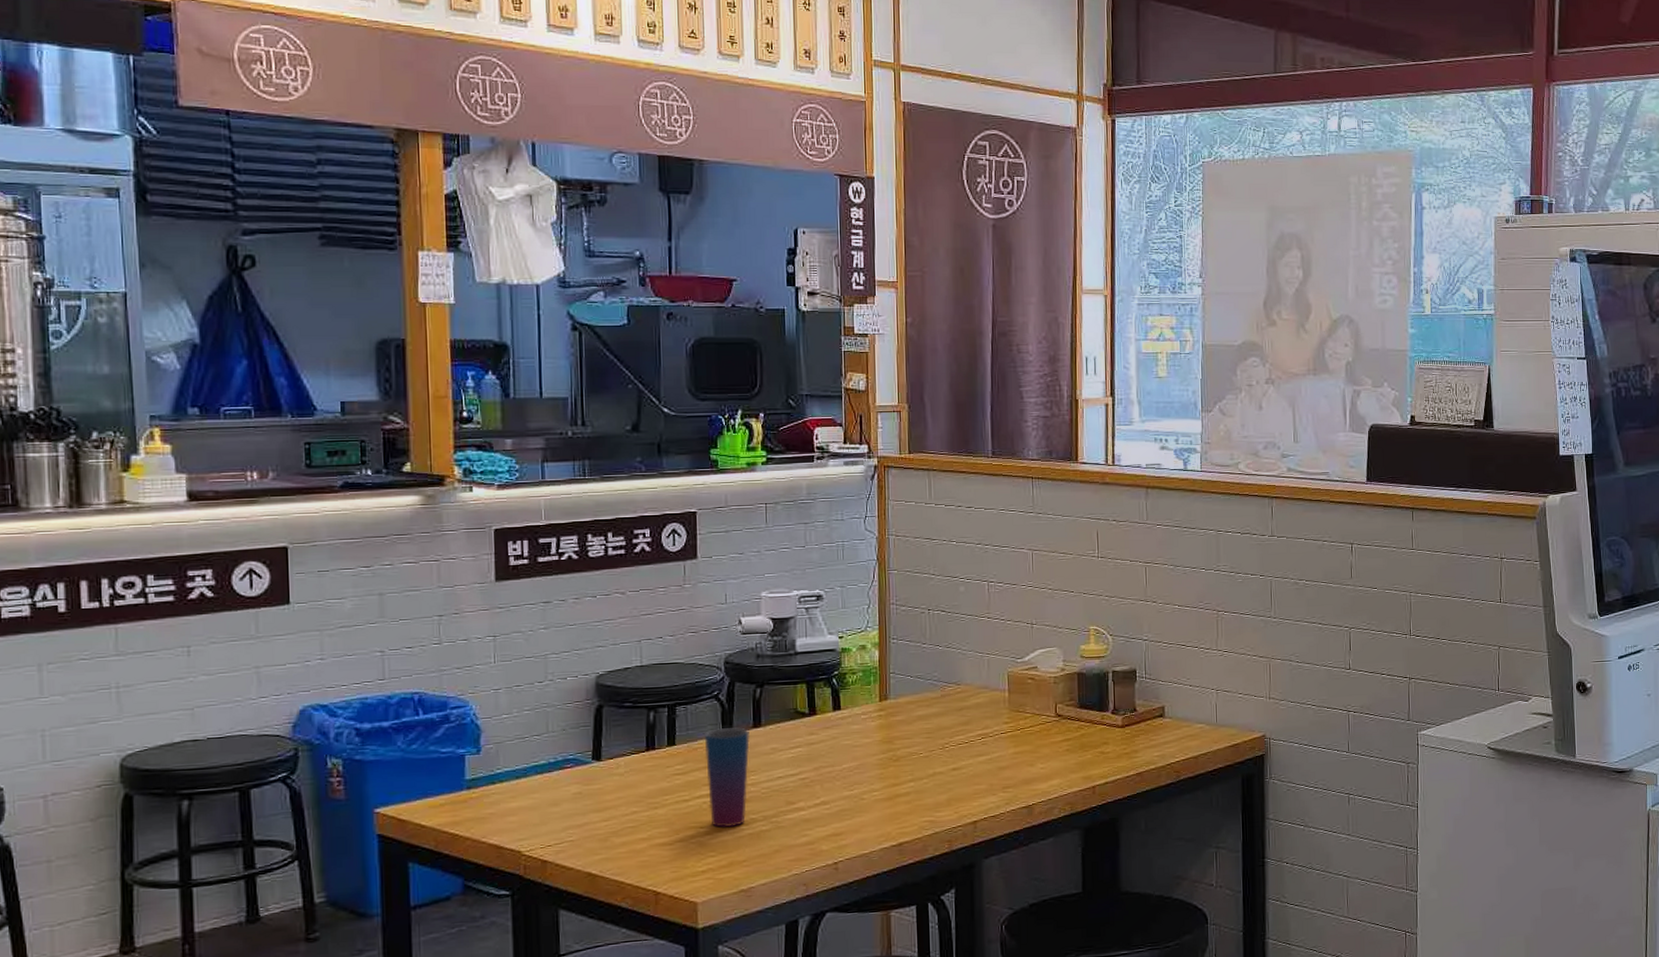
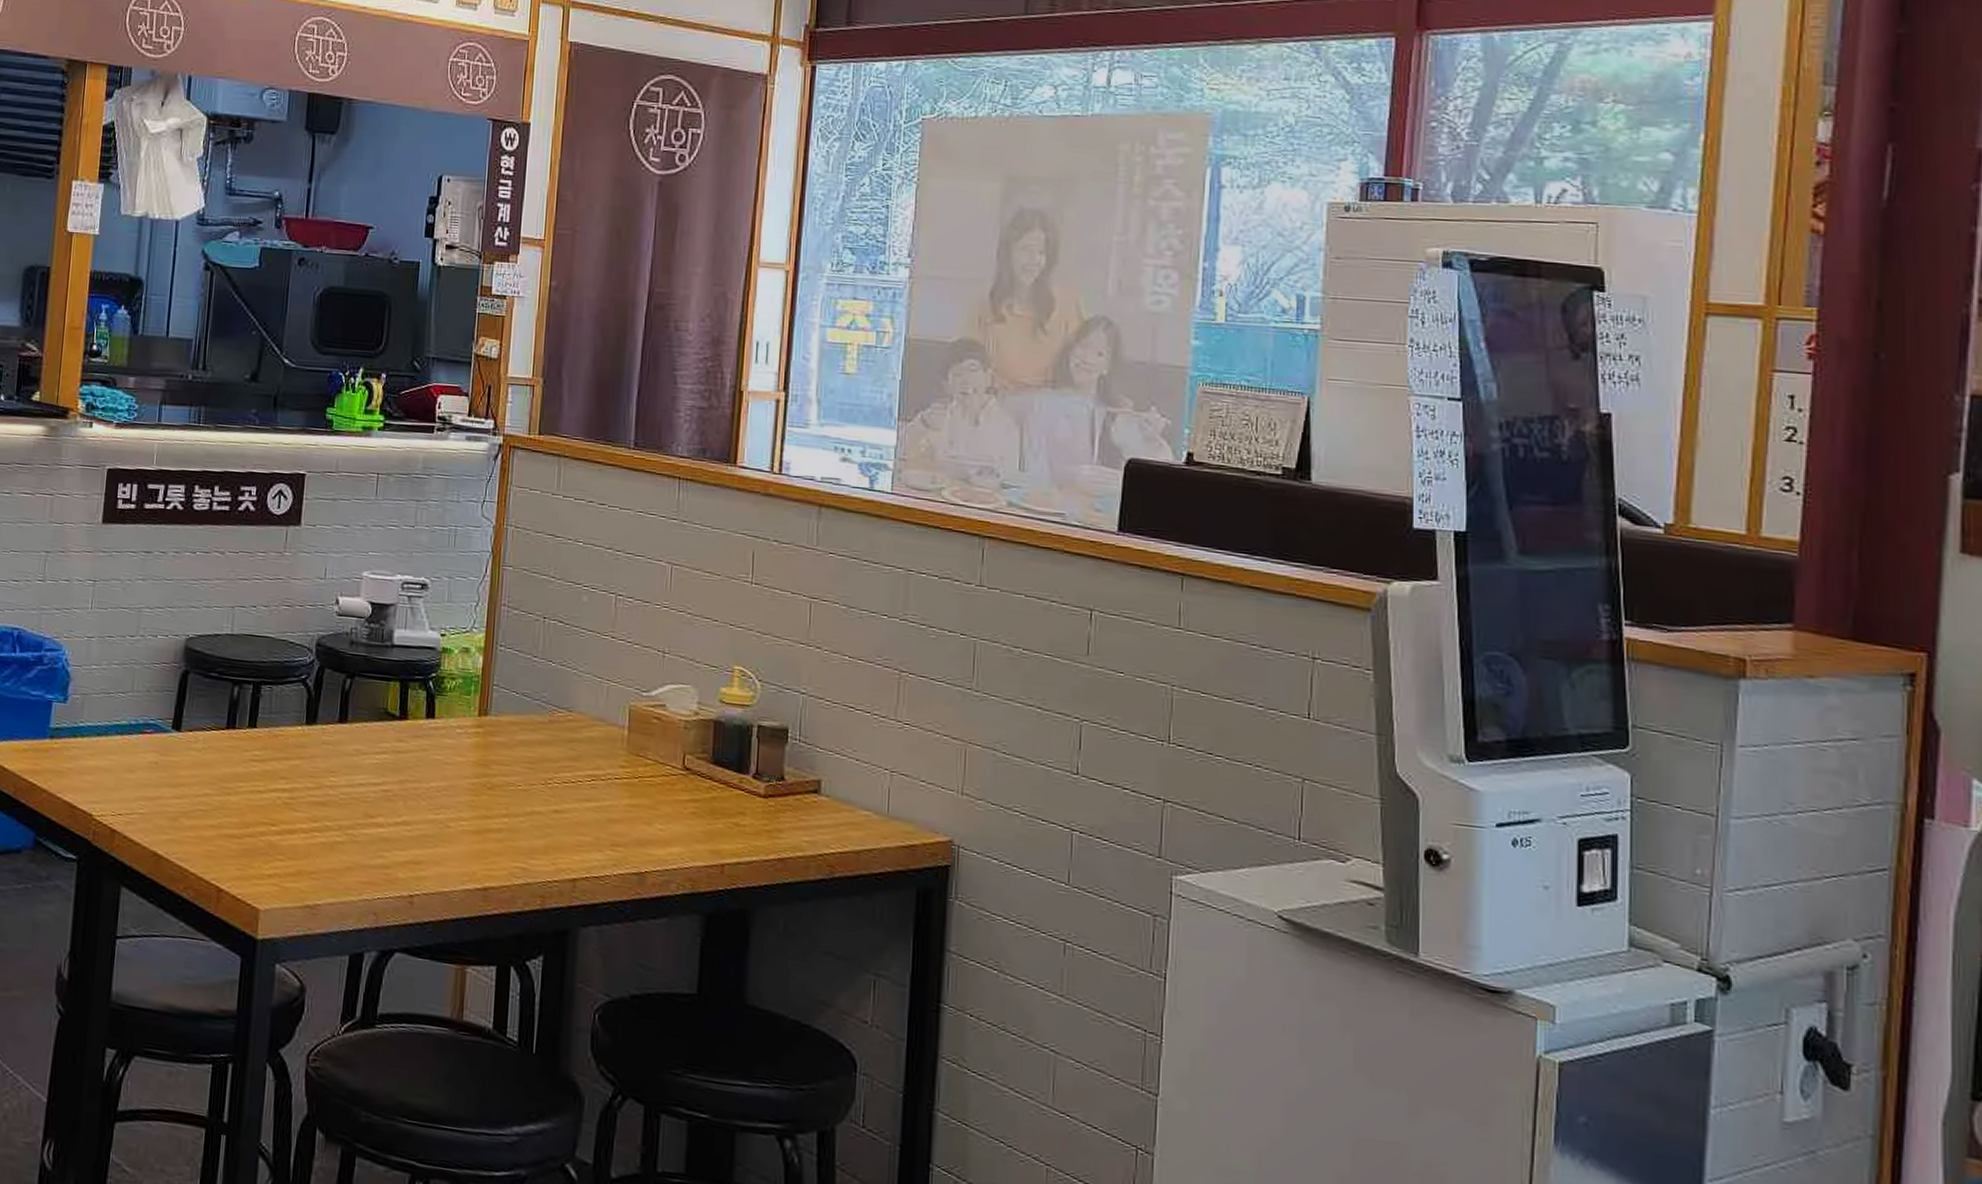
cup: present [705,727,750,828] -> none [283,717,334,832]

